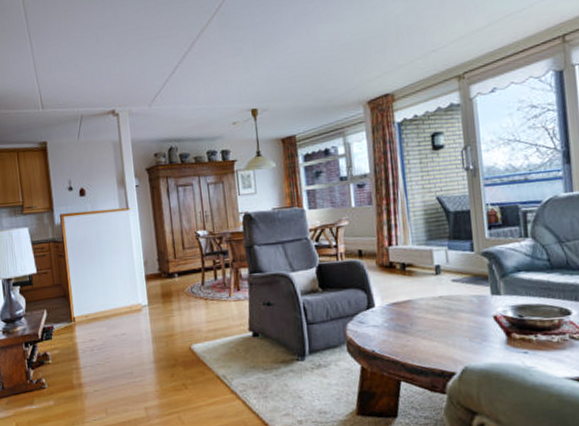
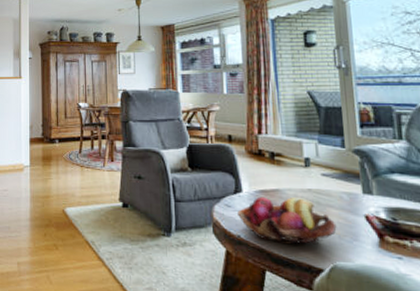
fruit basket: none [371,305,468,354] -> present [237,196,337,245]

